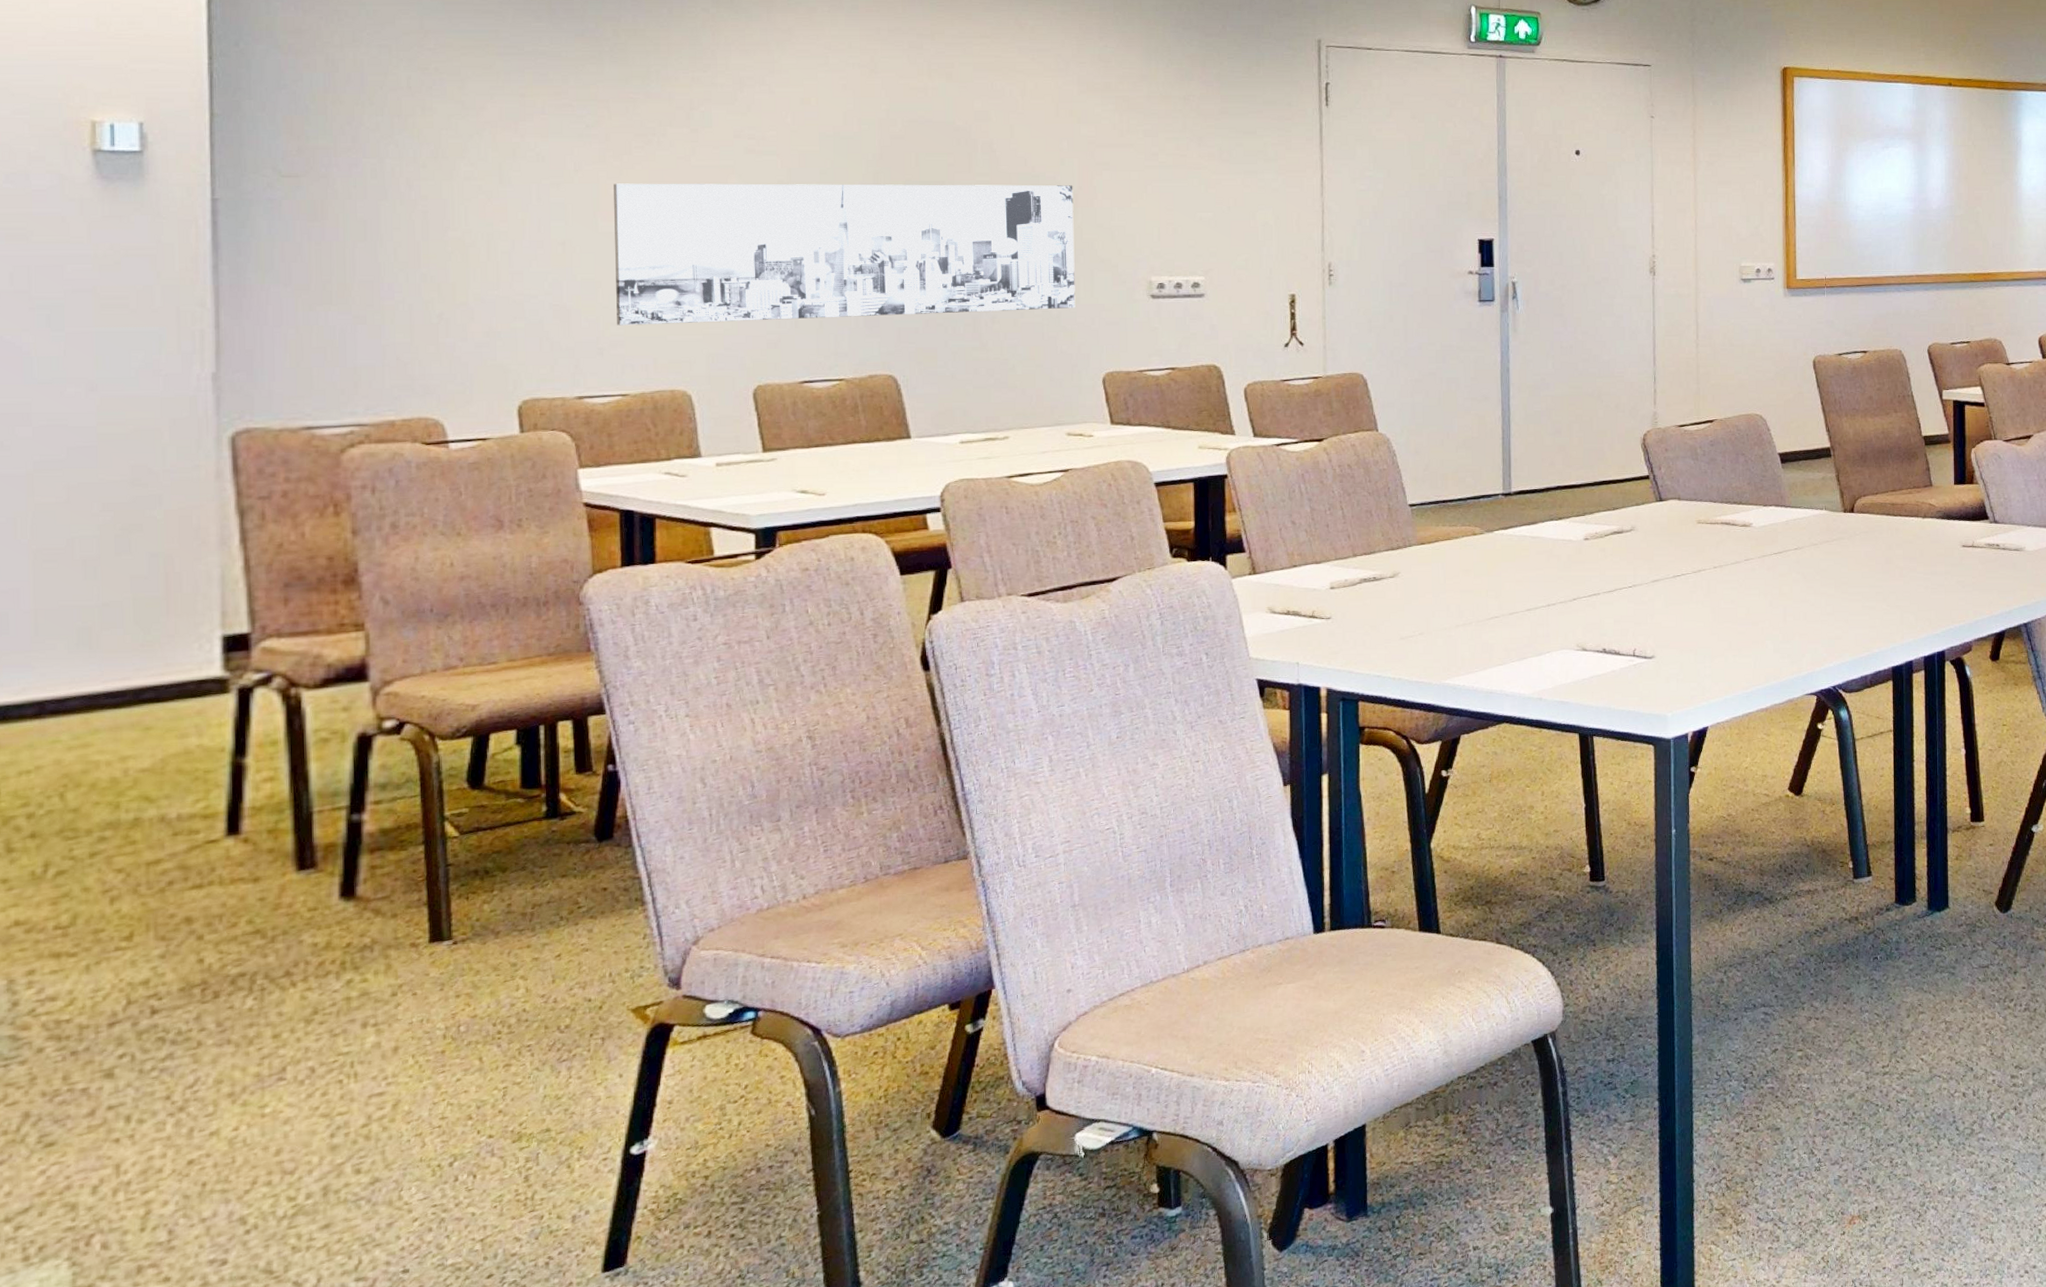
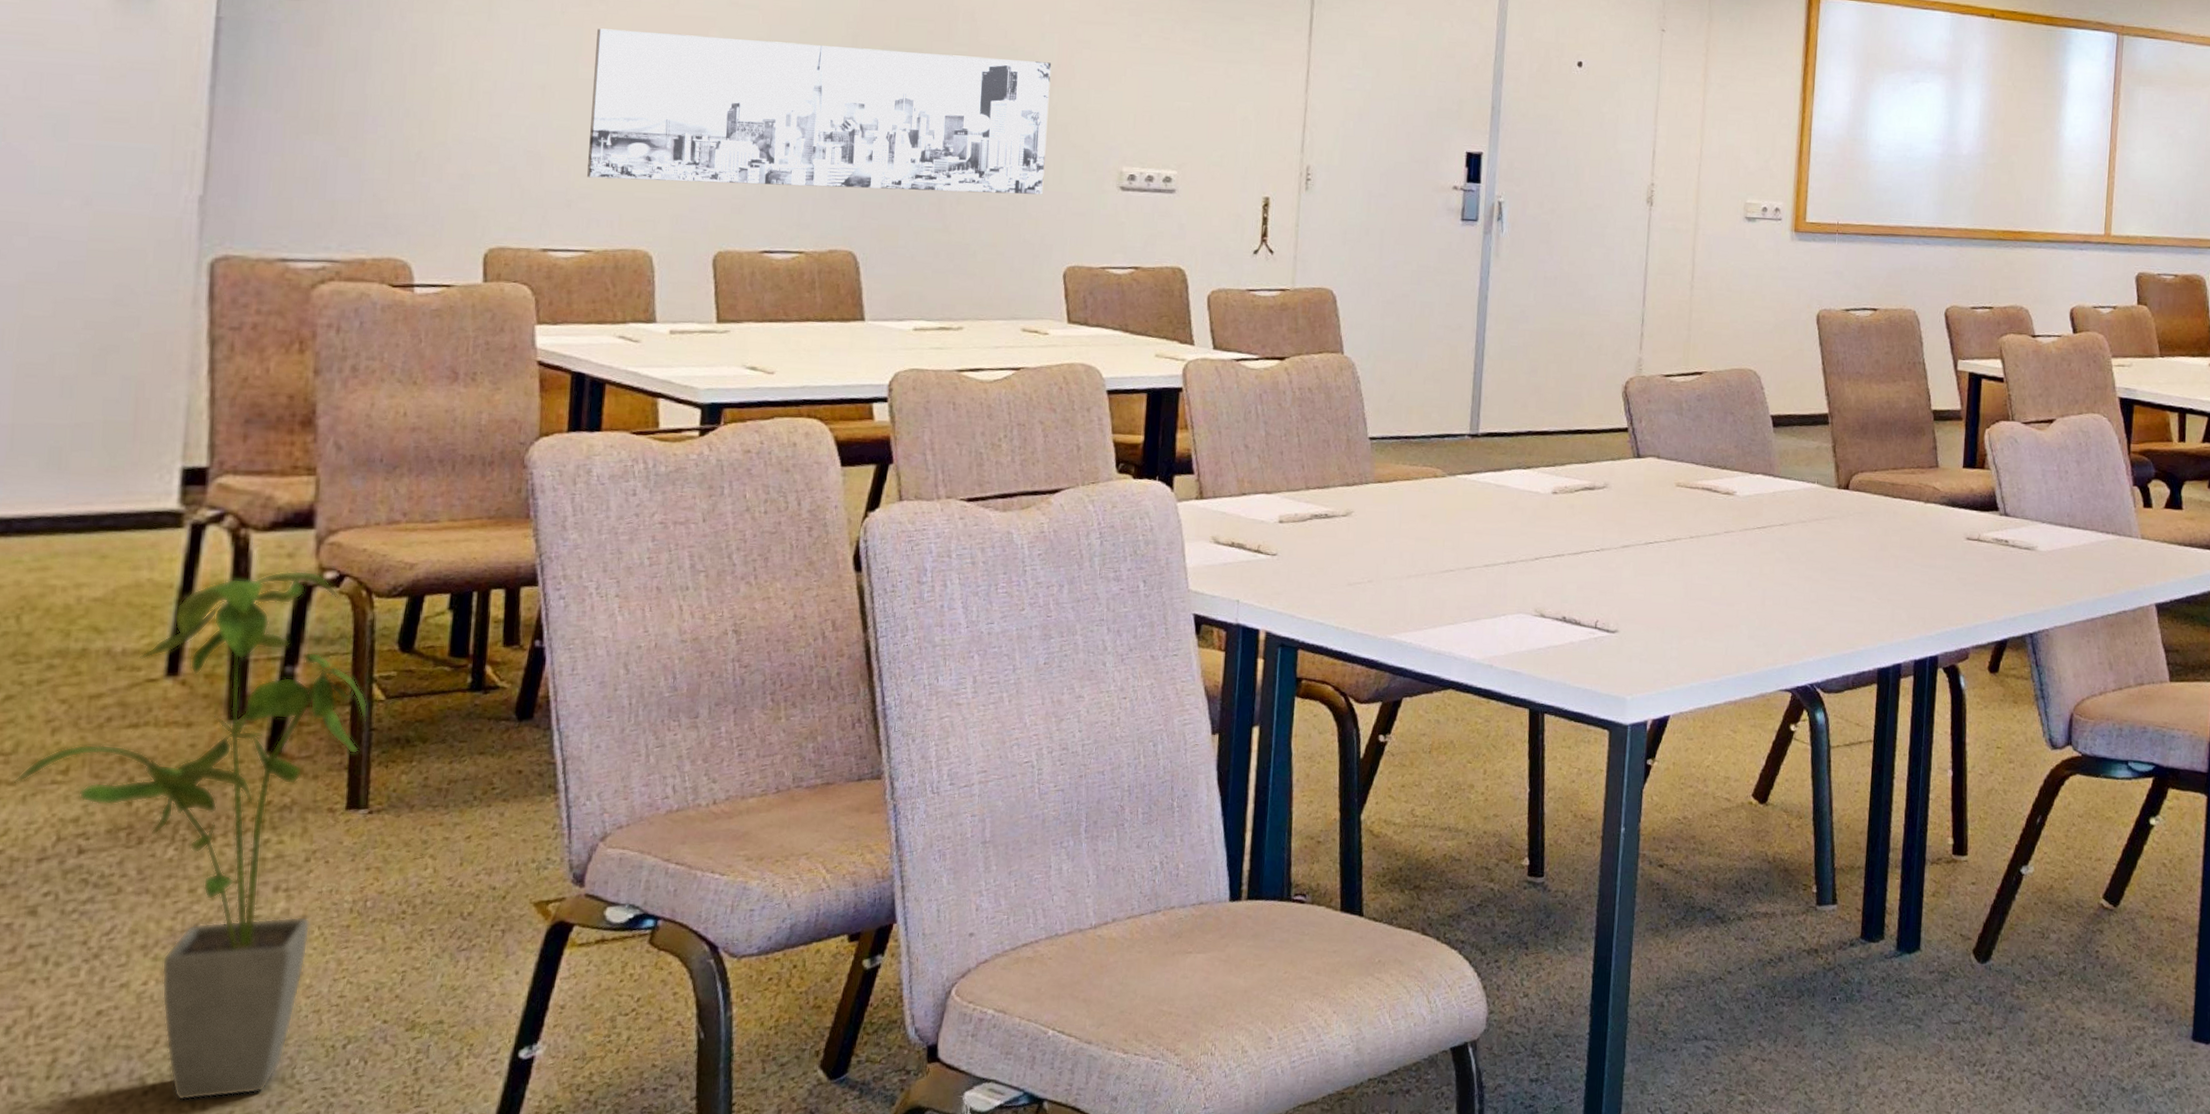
house plant: none [75,722,442,1235] -> present [14,570,368,1101]

